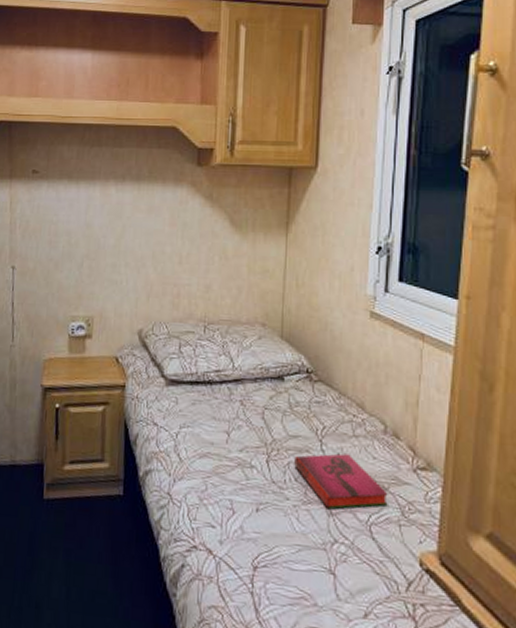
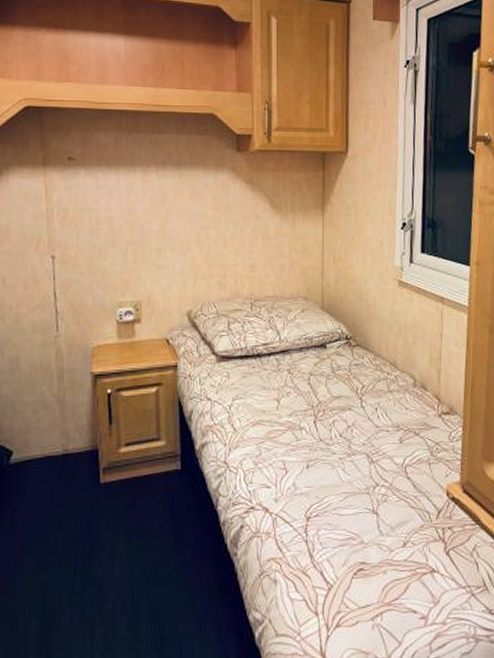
hardback book: present [294,453,388,509] -> none [339,408,419,457]

